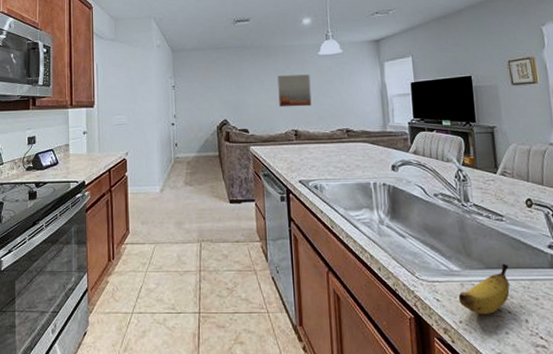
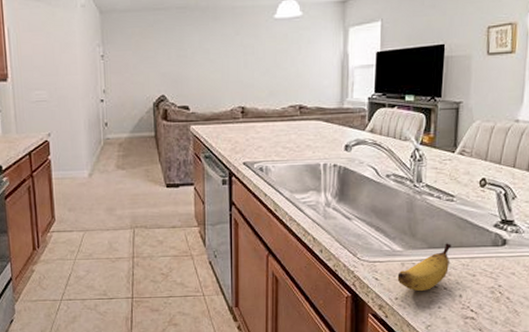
wall art: present [277,74,312,107] -> none [225,42,263,81]

